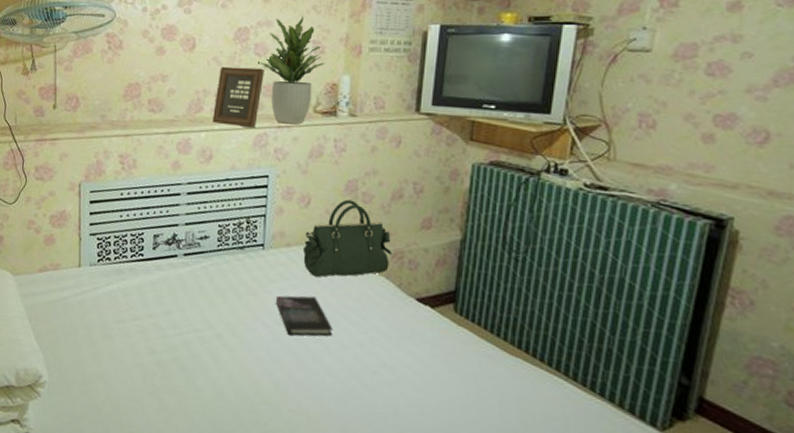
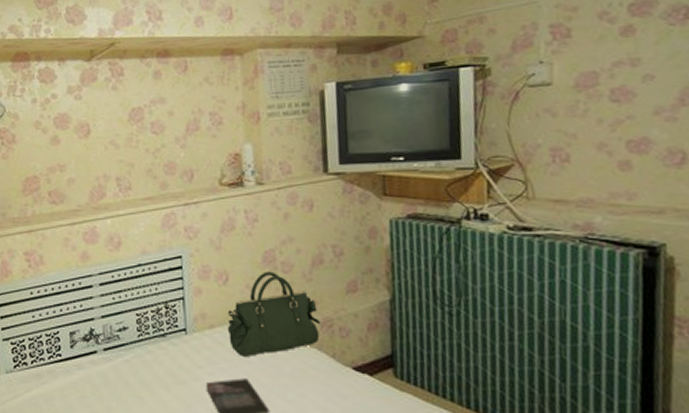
picture frame: present [212,66,264,128] -> none [116,146,164,209]
potted plant: present [258,16,326,126] -> none [156,89,225,202]

